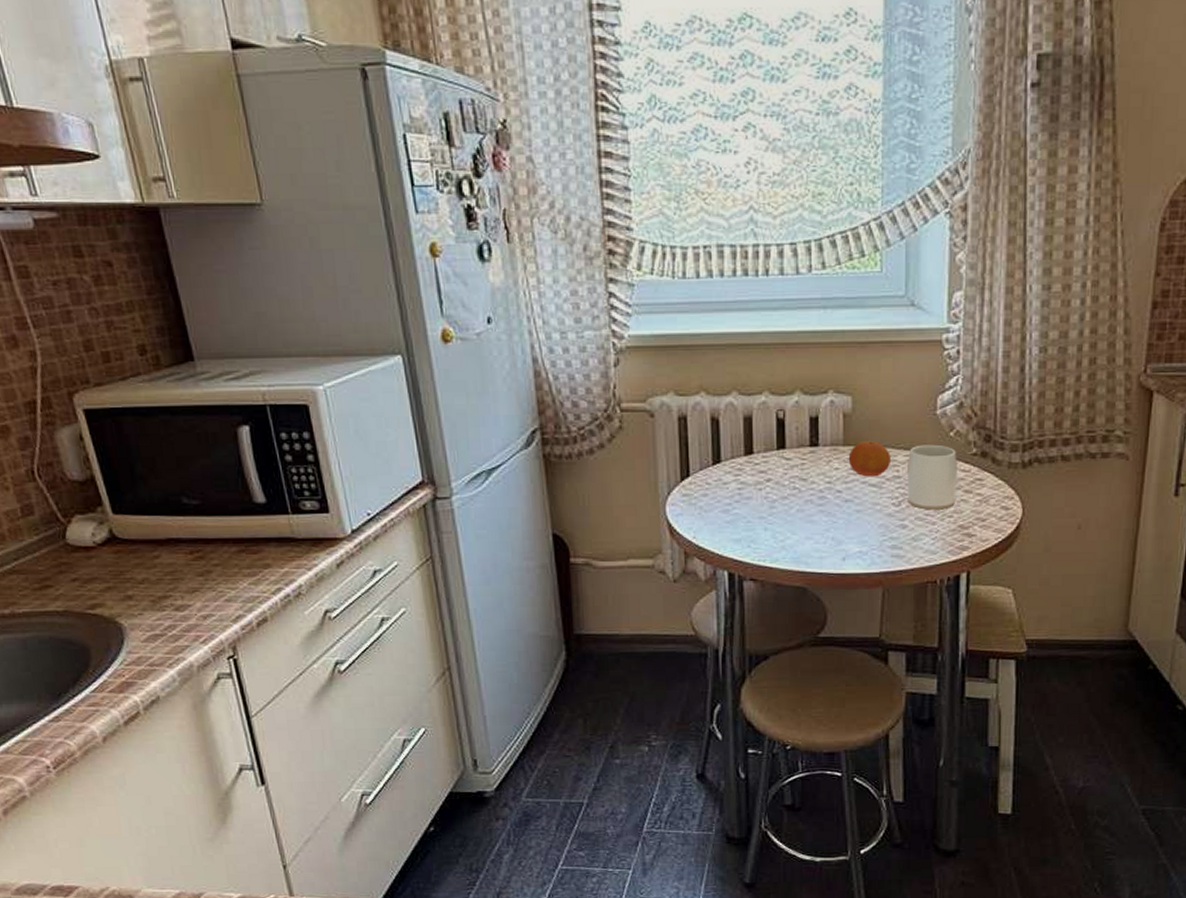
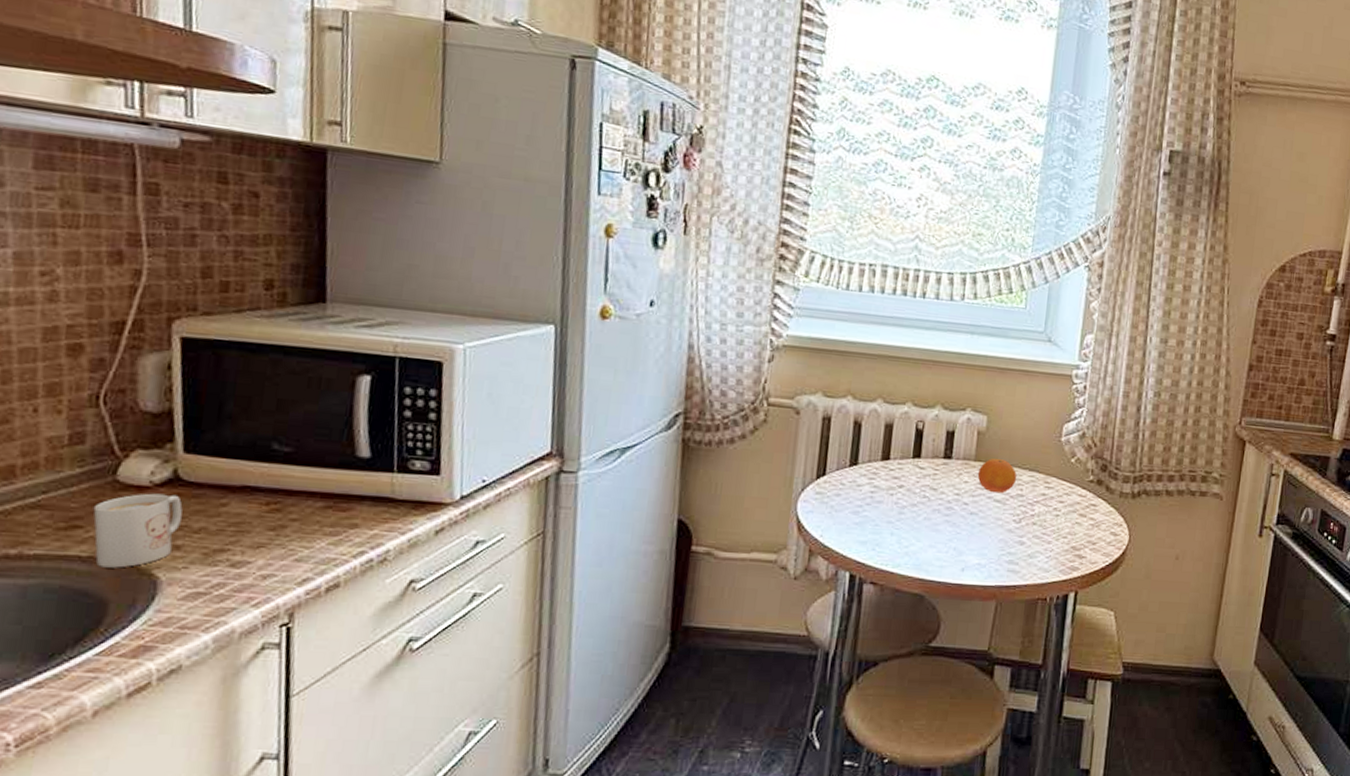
mug: none [56,552,127,619] -> present [93,493,183,568]
mug: present [906,444,957,510] -> none [1027,467,1076,530]

